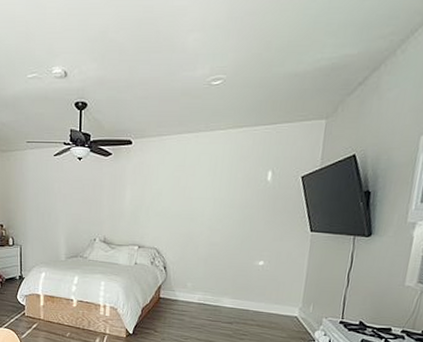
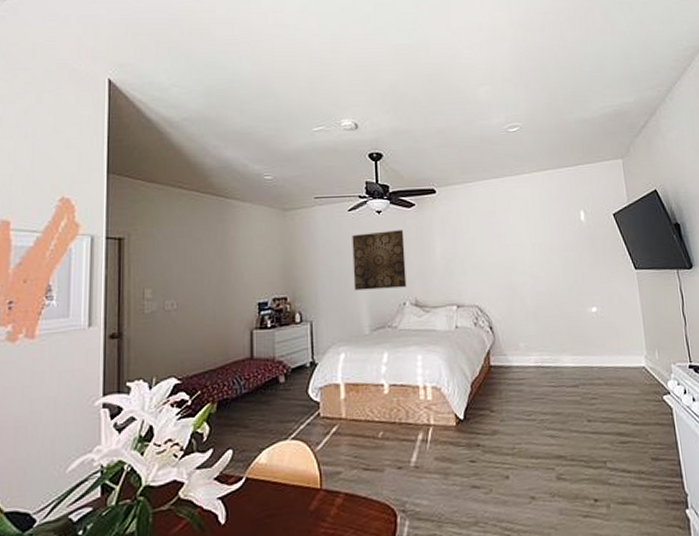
wall art: none [55,176,100,227] -> present [352,230,407,291]

